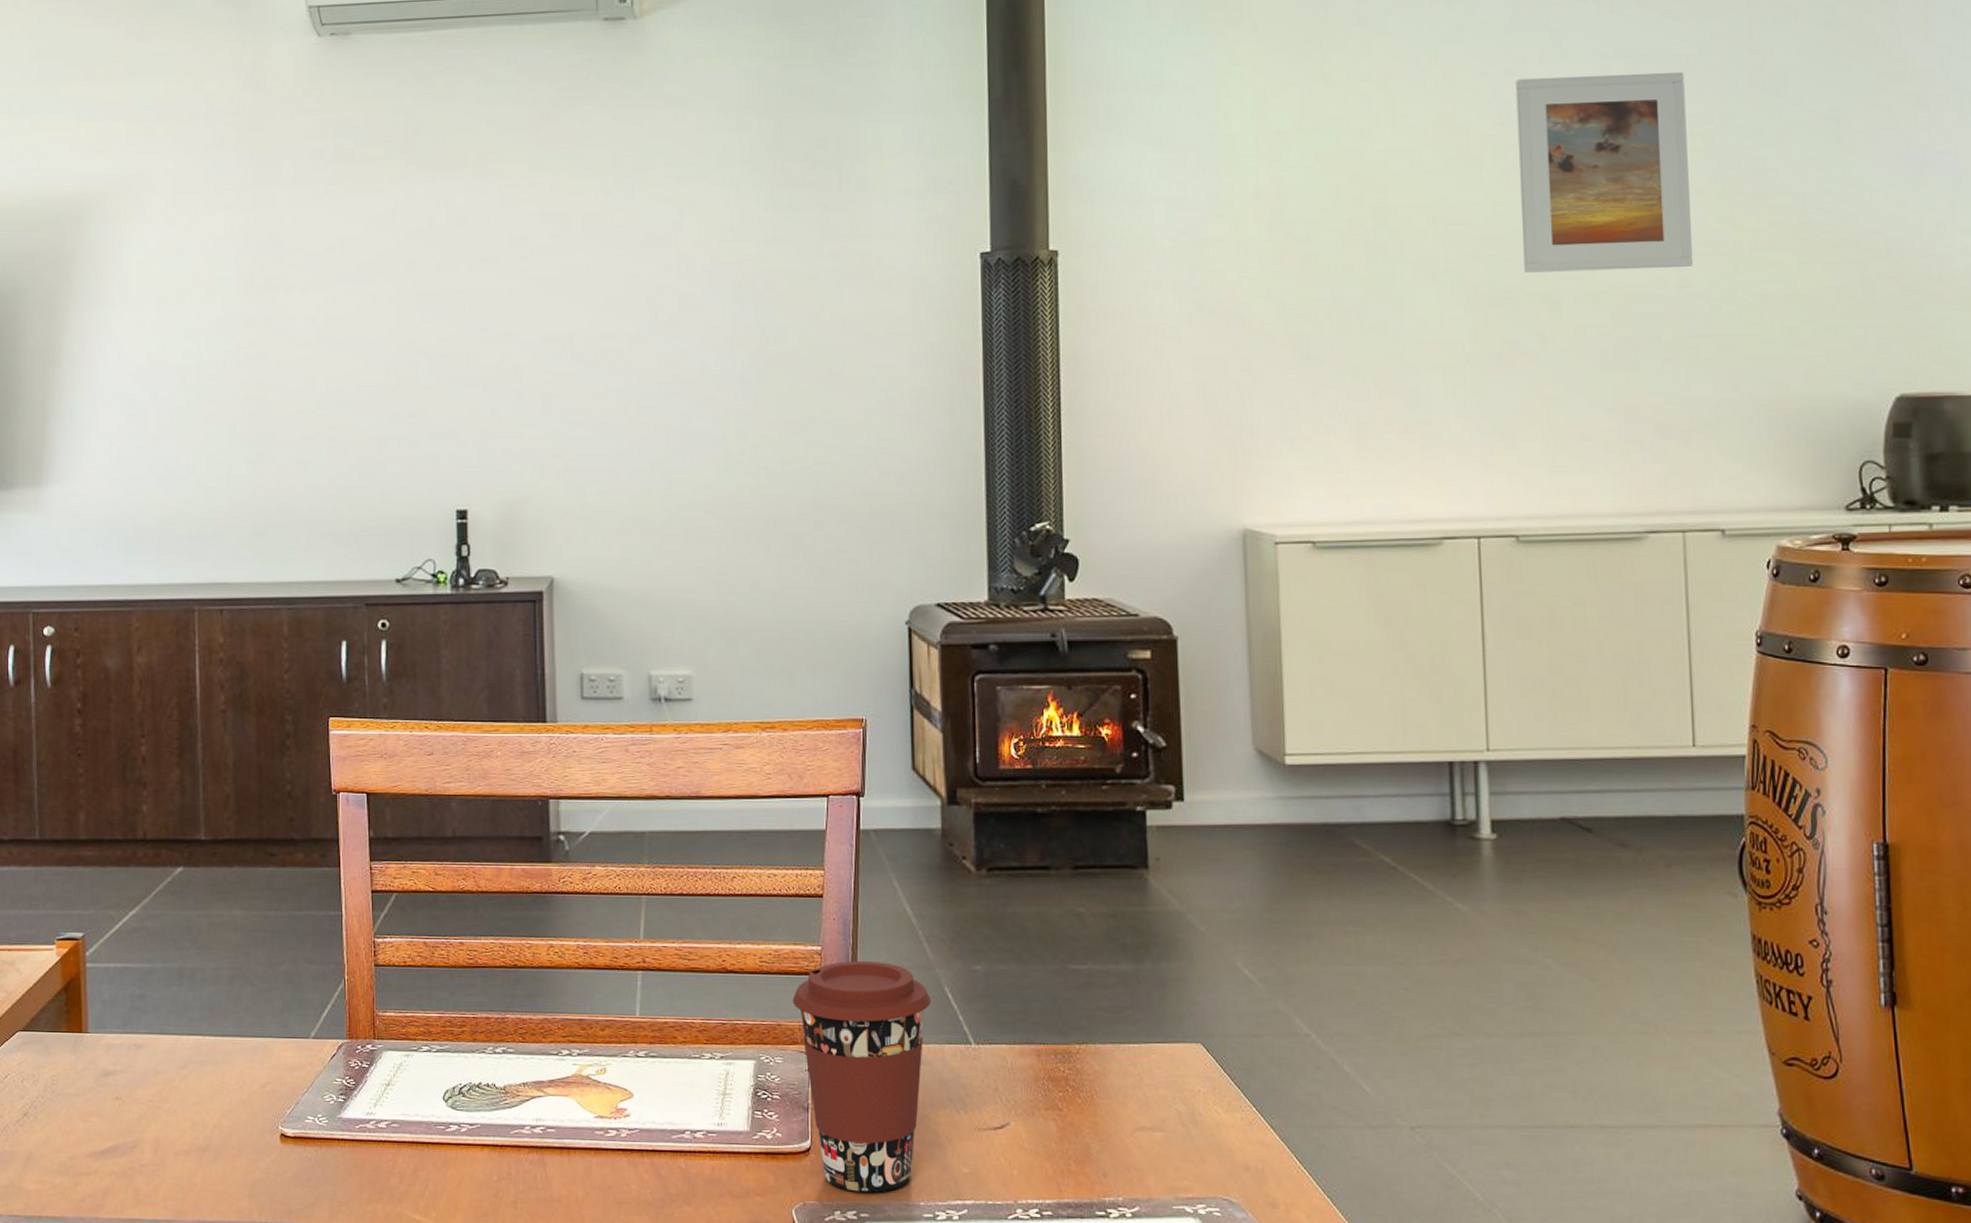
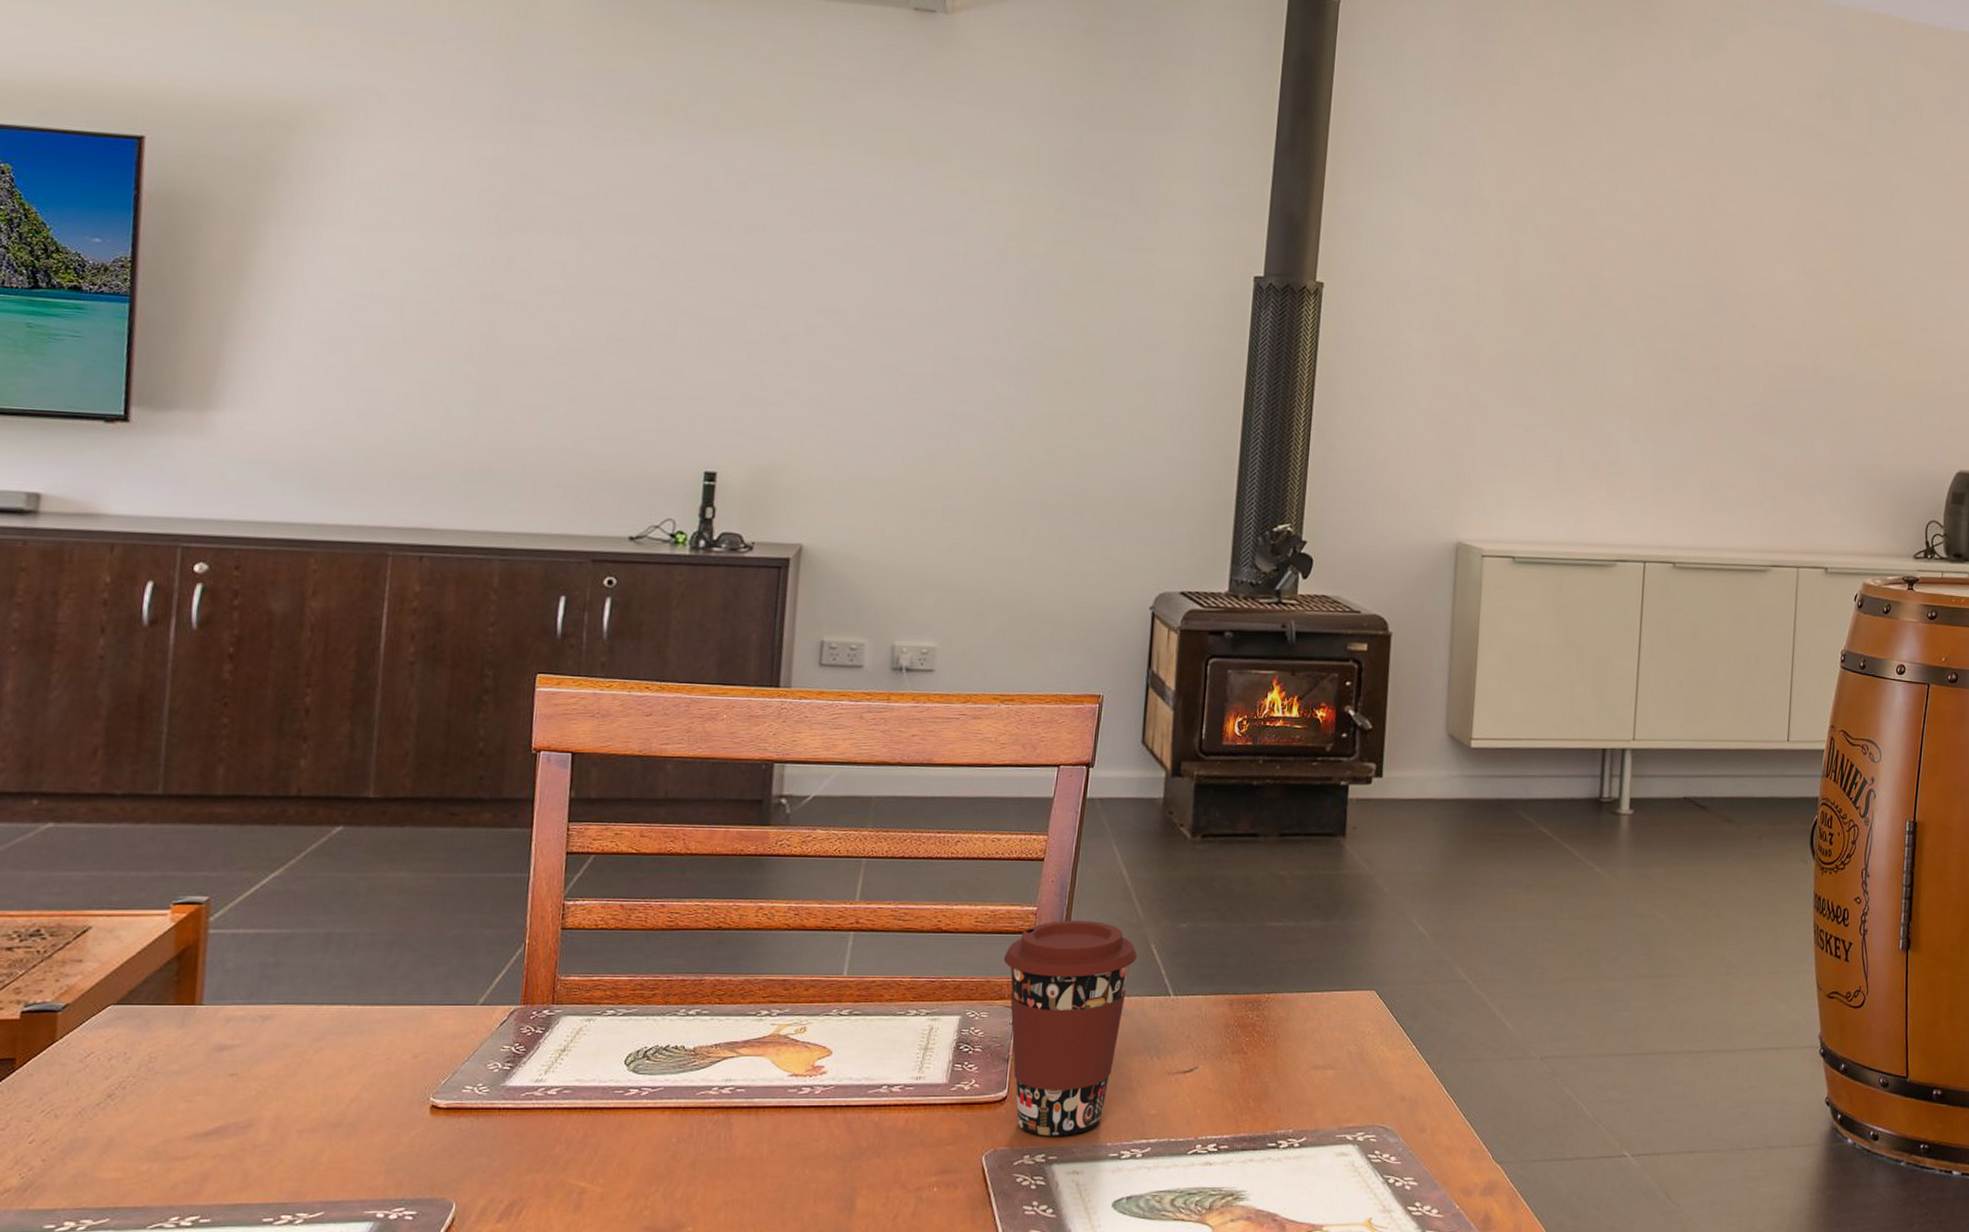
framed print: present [1515,71,1694,273] -> none [1702,185,1835,355]

